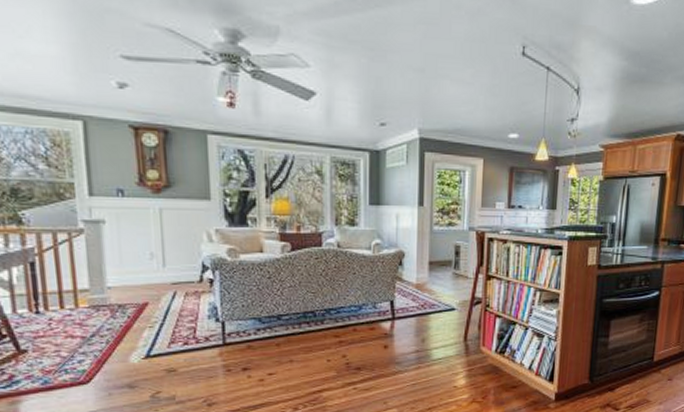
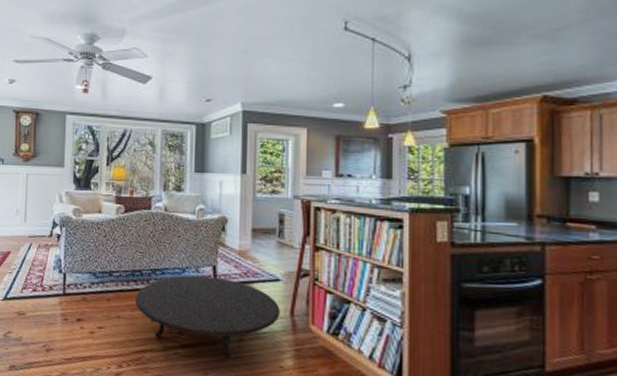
table: none [308,312,455,386] -> present [134,275,280,359]

